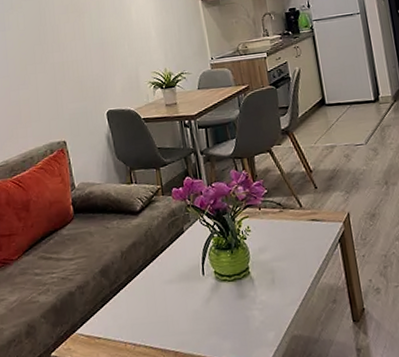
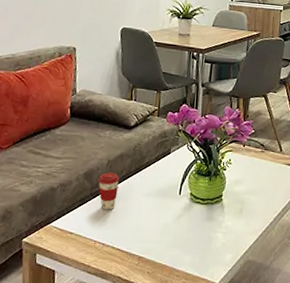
coffee cup: none [115,264,139,306] -> present [98,172,119,210]

